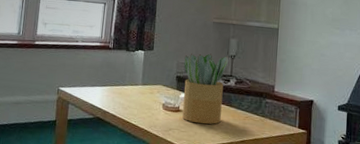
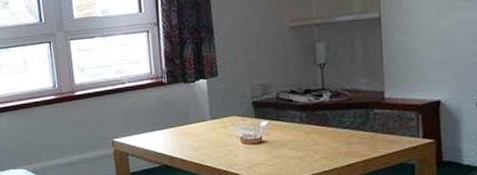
potted plant: present [182,53,229,124] -> none [259,66,318,153]

